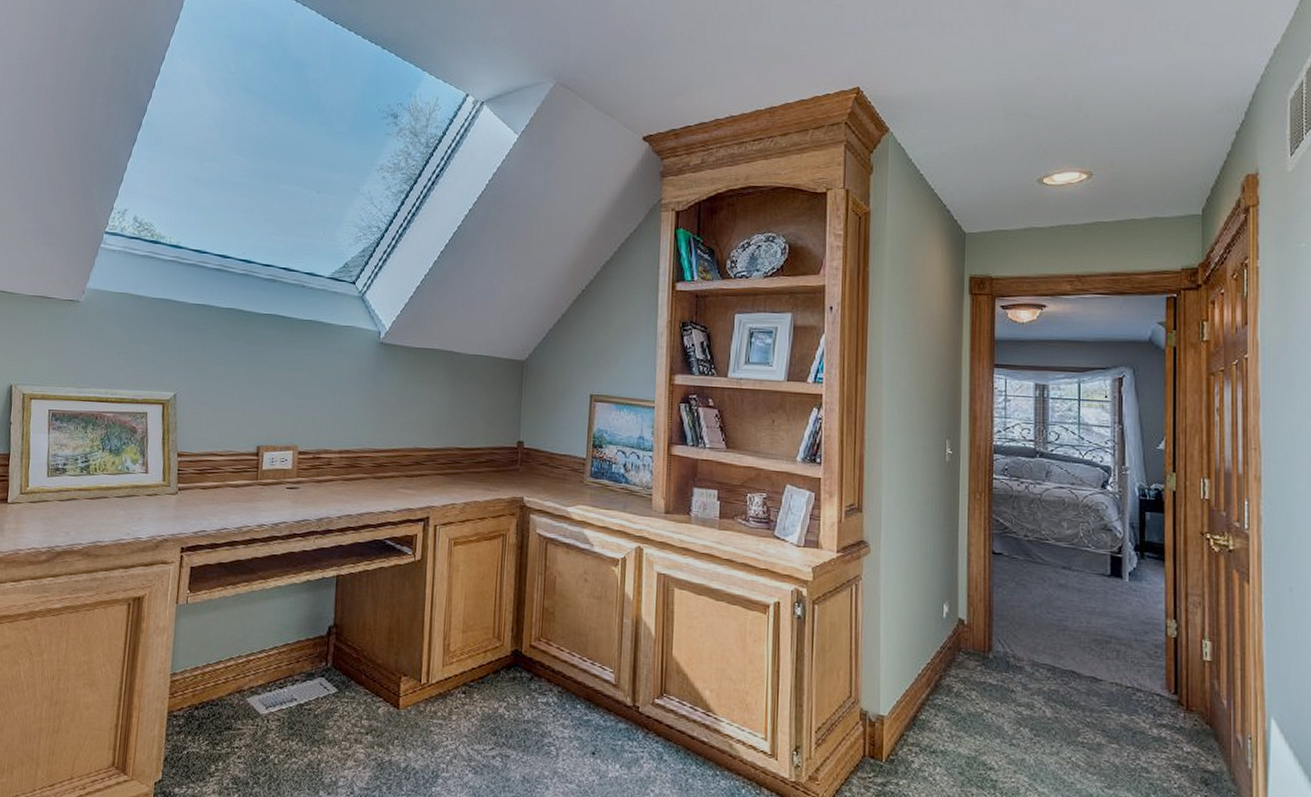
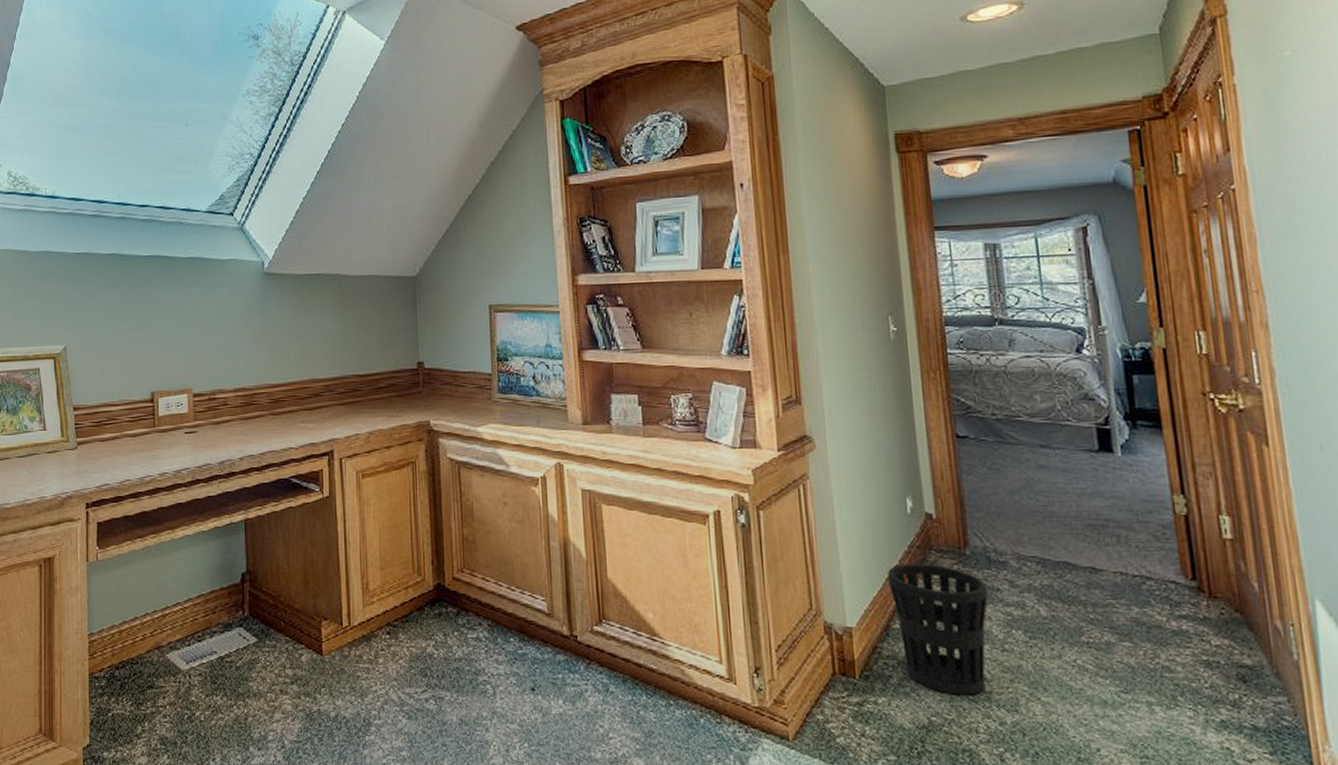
wastebasket: none [920,662,1004,783] -> present [887,563,988,696]

